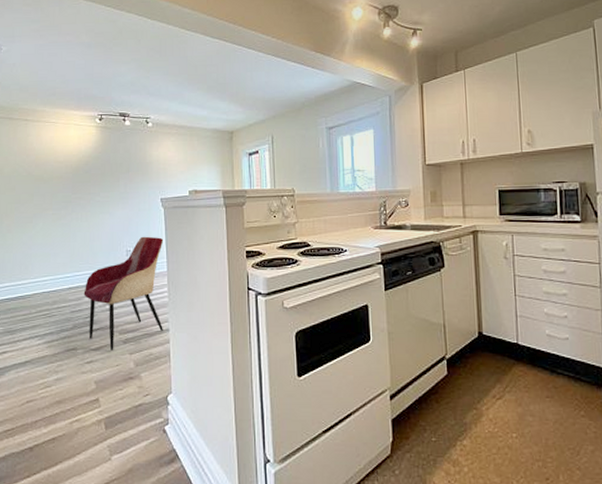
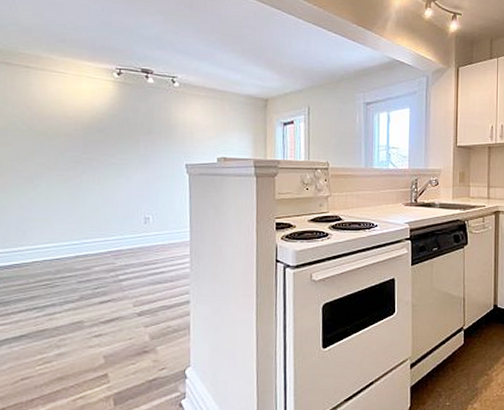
armchair: present [83,236,164,351] -> none [93,203,187,323]

